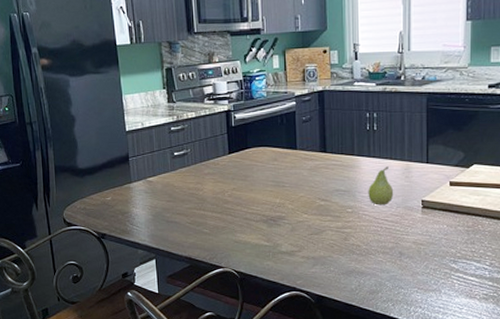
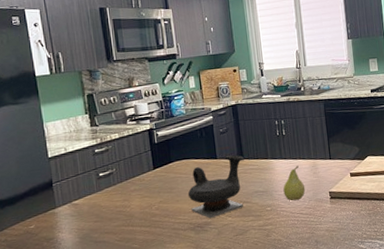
teapot: none [262,146,328,213] -> present [187,154,245,219]

